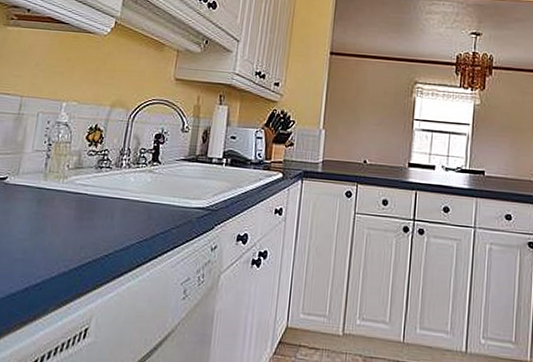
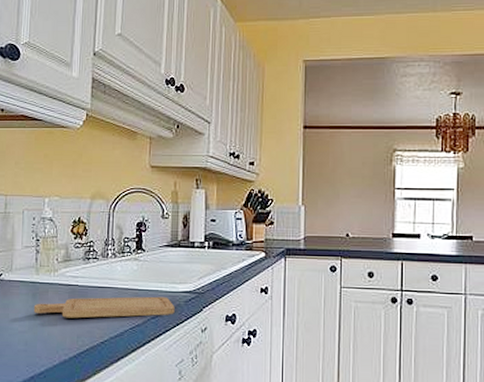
chopping board: none [36,207,186,231] -> present [33,296,175,319]

